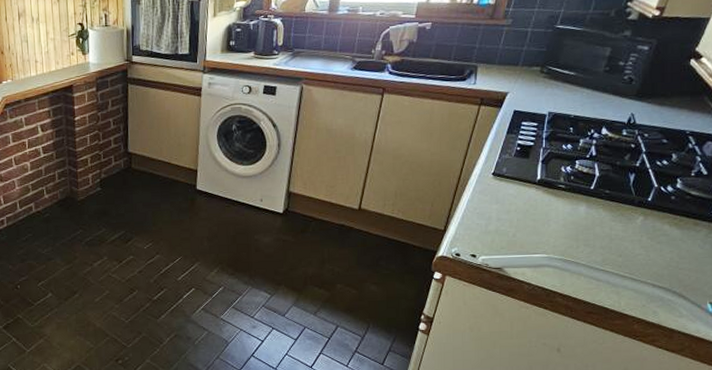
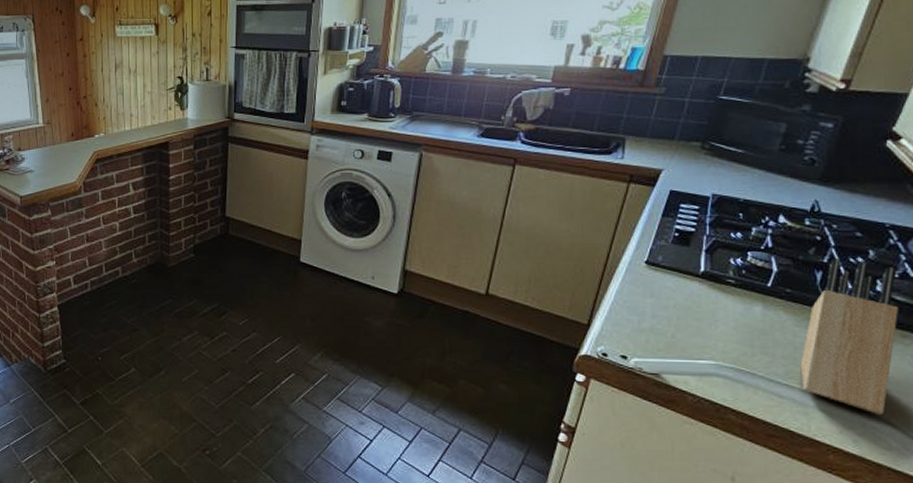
knife block: none [614,161,693,289] -> present [800,257,898,415]

